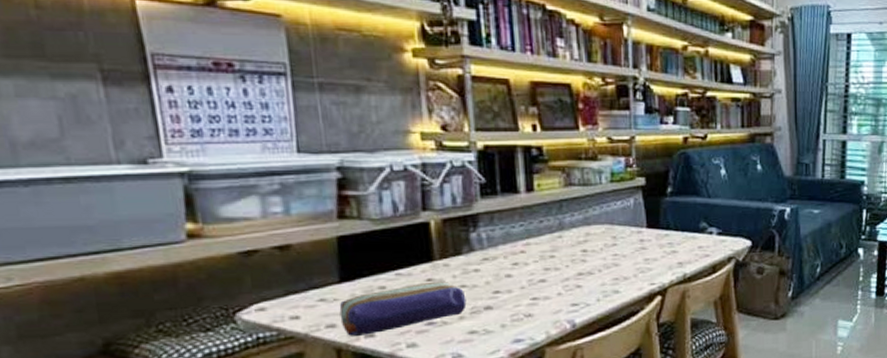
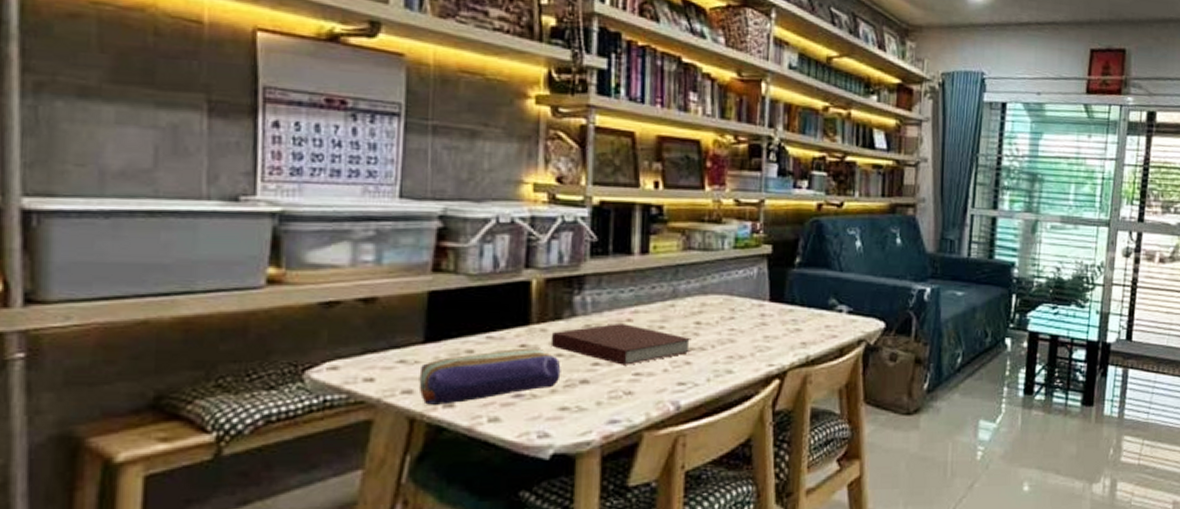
notebook: none [453,254,581,292] -> present [550,322,692,365]

